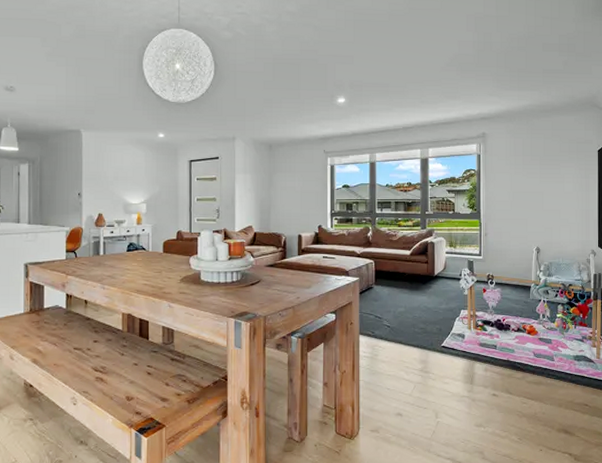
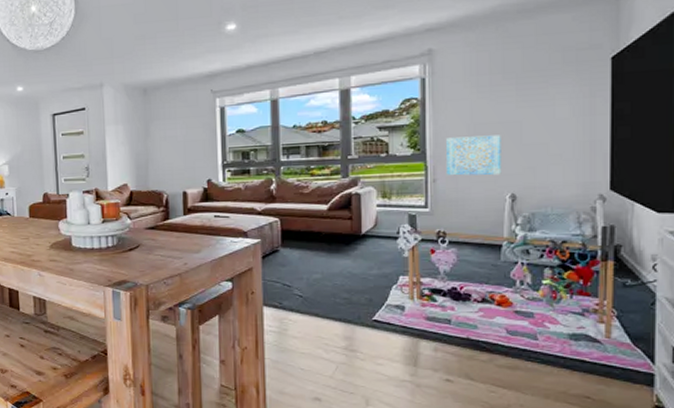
wall art: none [493,202,530,233] -> present [445,135,502,176]

